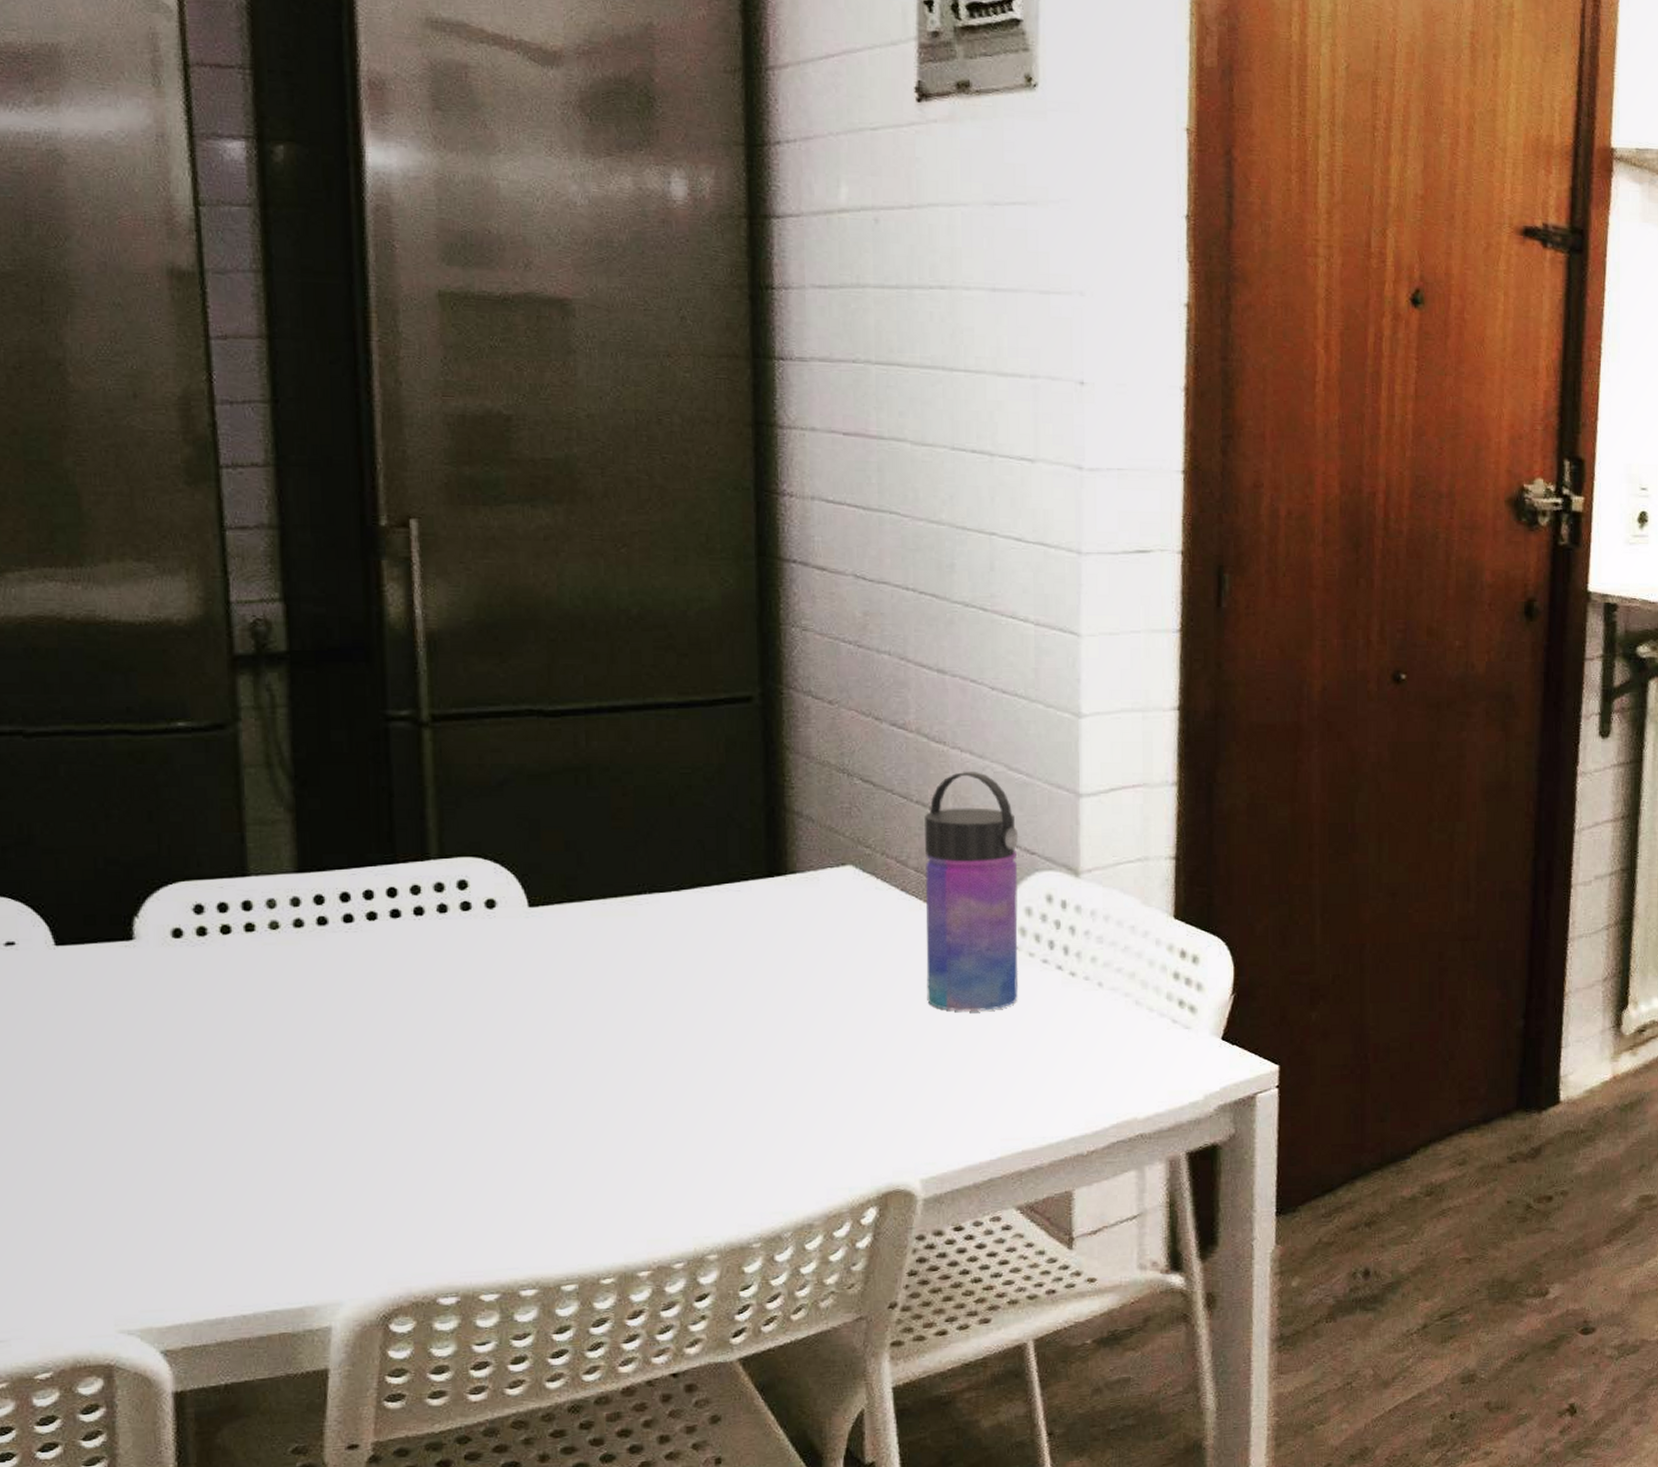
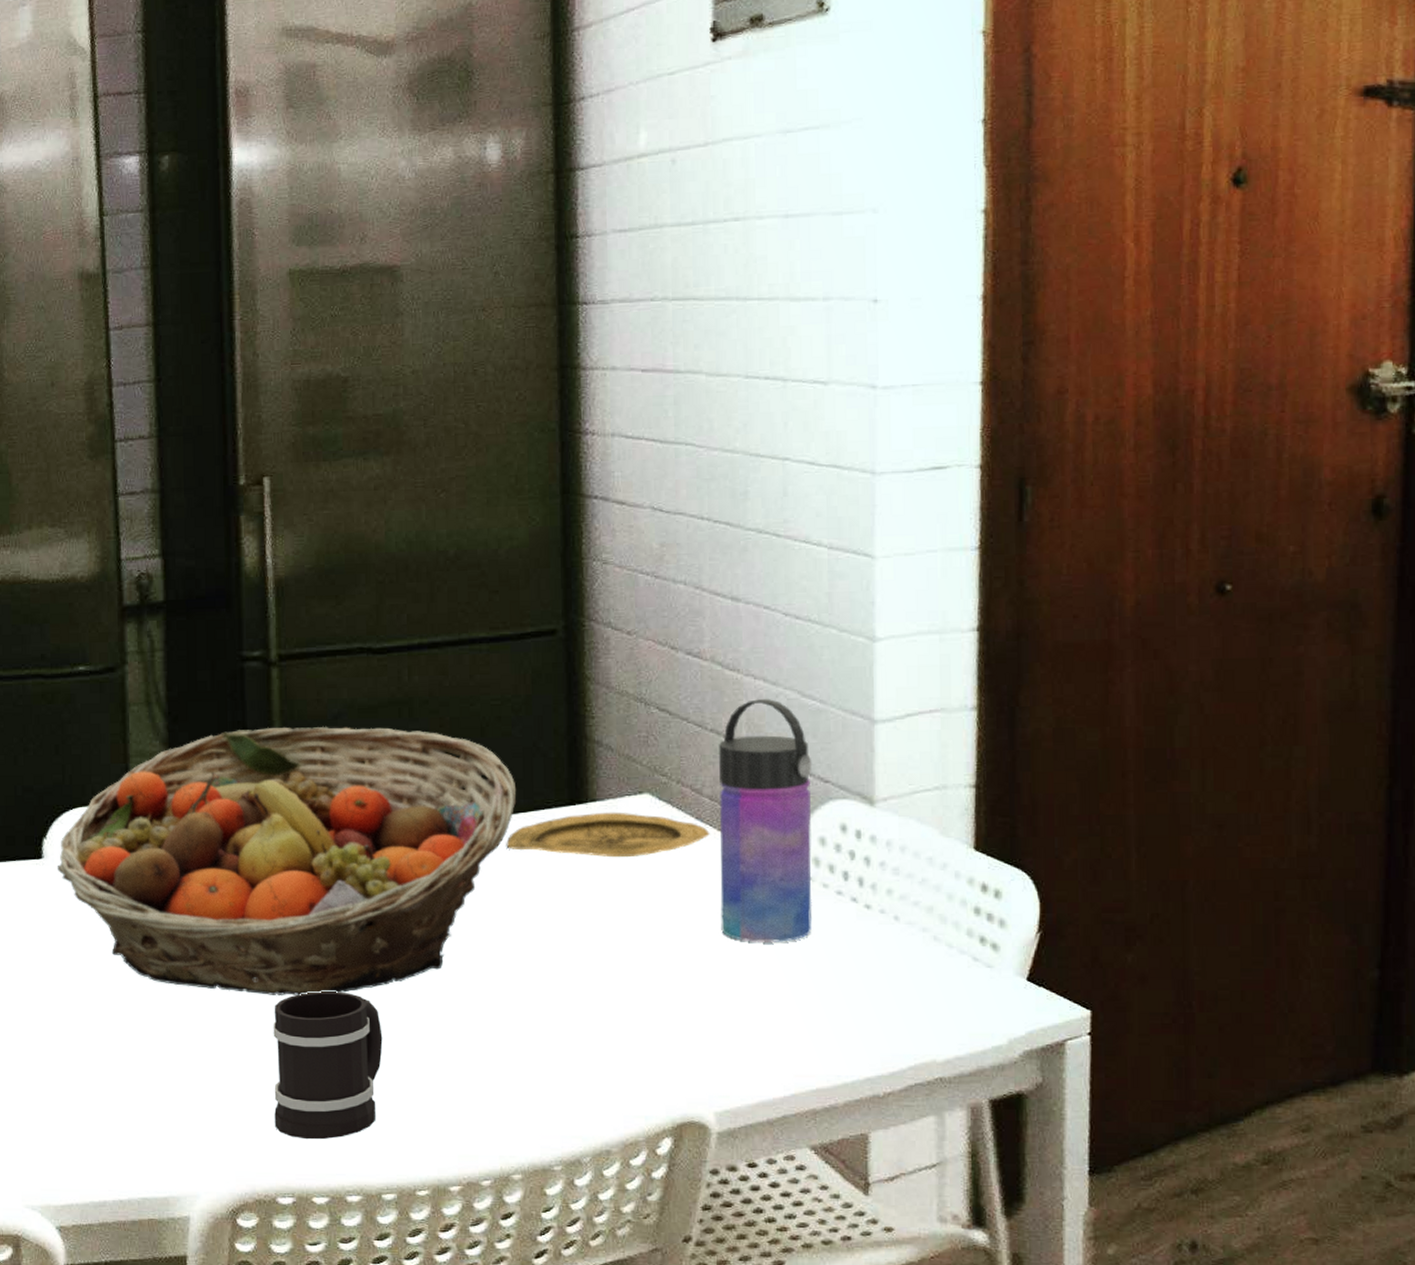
fruit basket: none [152,794,710,1083] -> present [57,727,517,995]
mug: none [430,1076,560,1235] -> present [273,991,383,1140]
plate: none [698,884,916,930] -> present [506,812,710,858]

